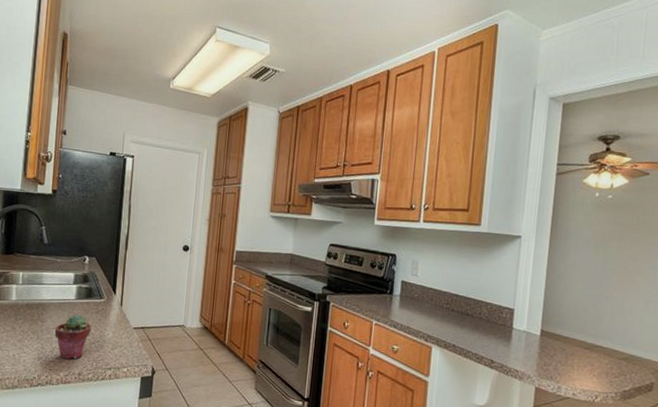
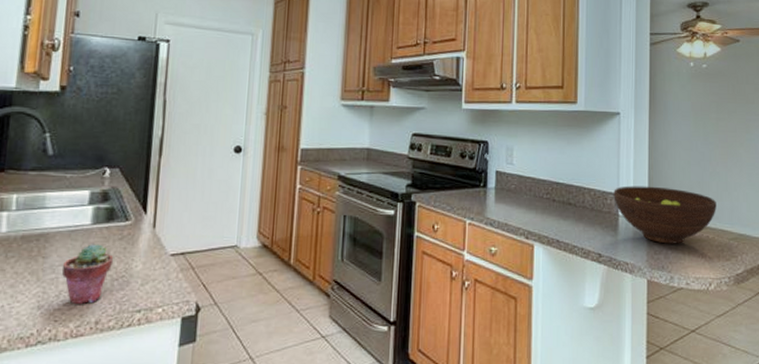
fruit bowl: none [509,302,610,359] -> present [613,186,716,244]

